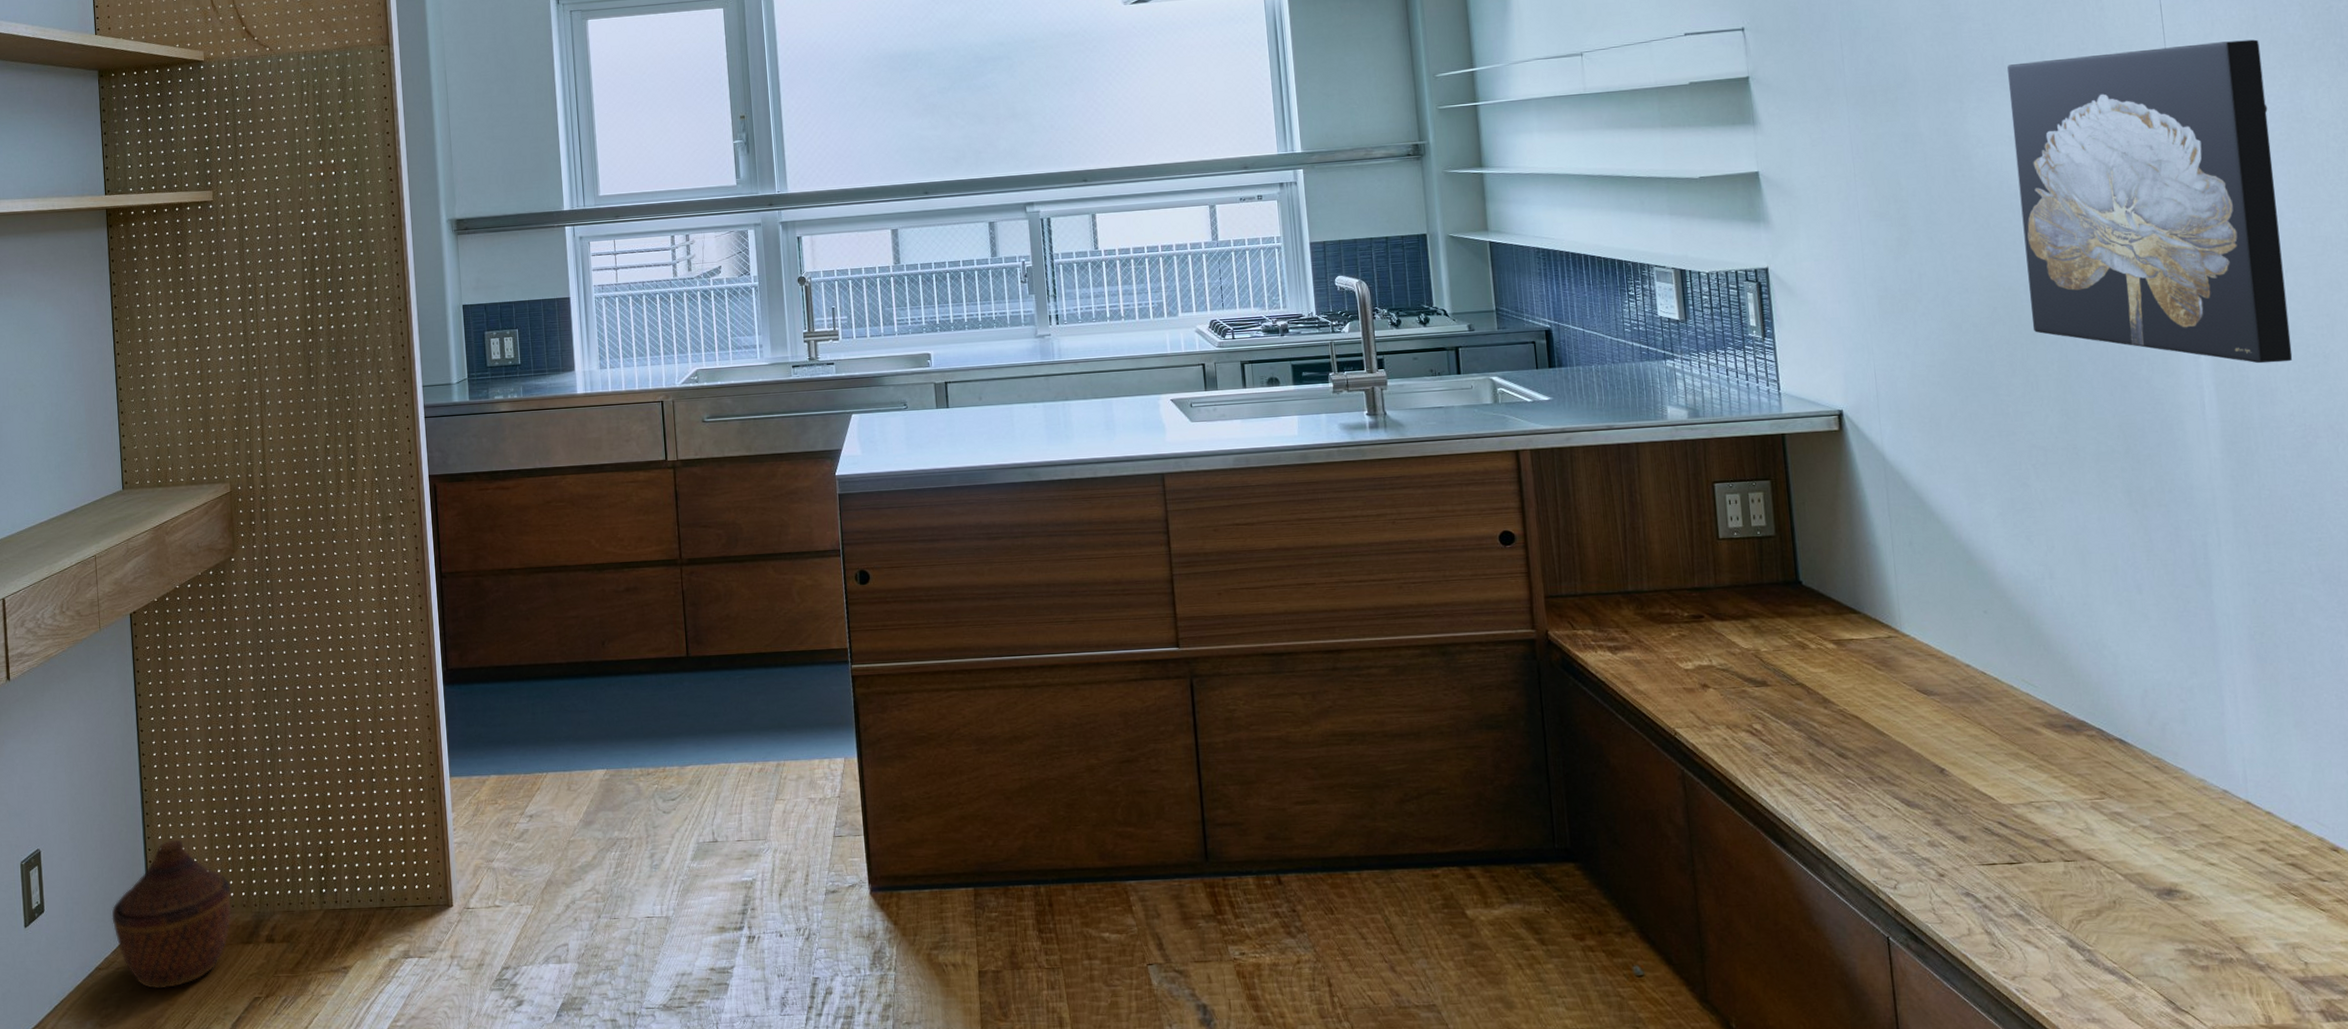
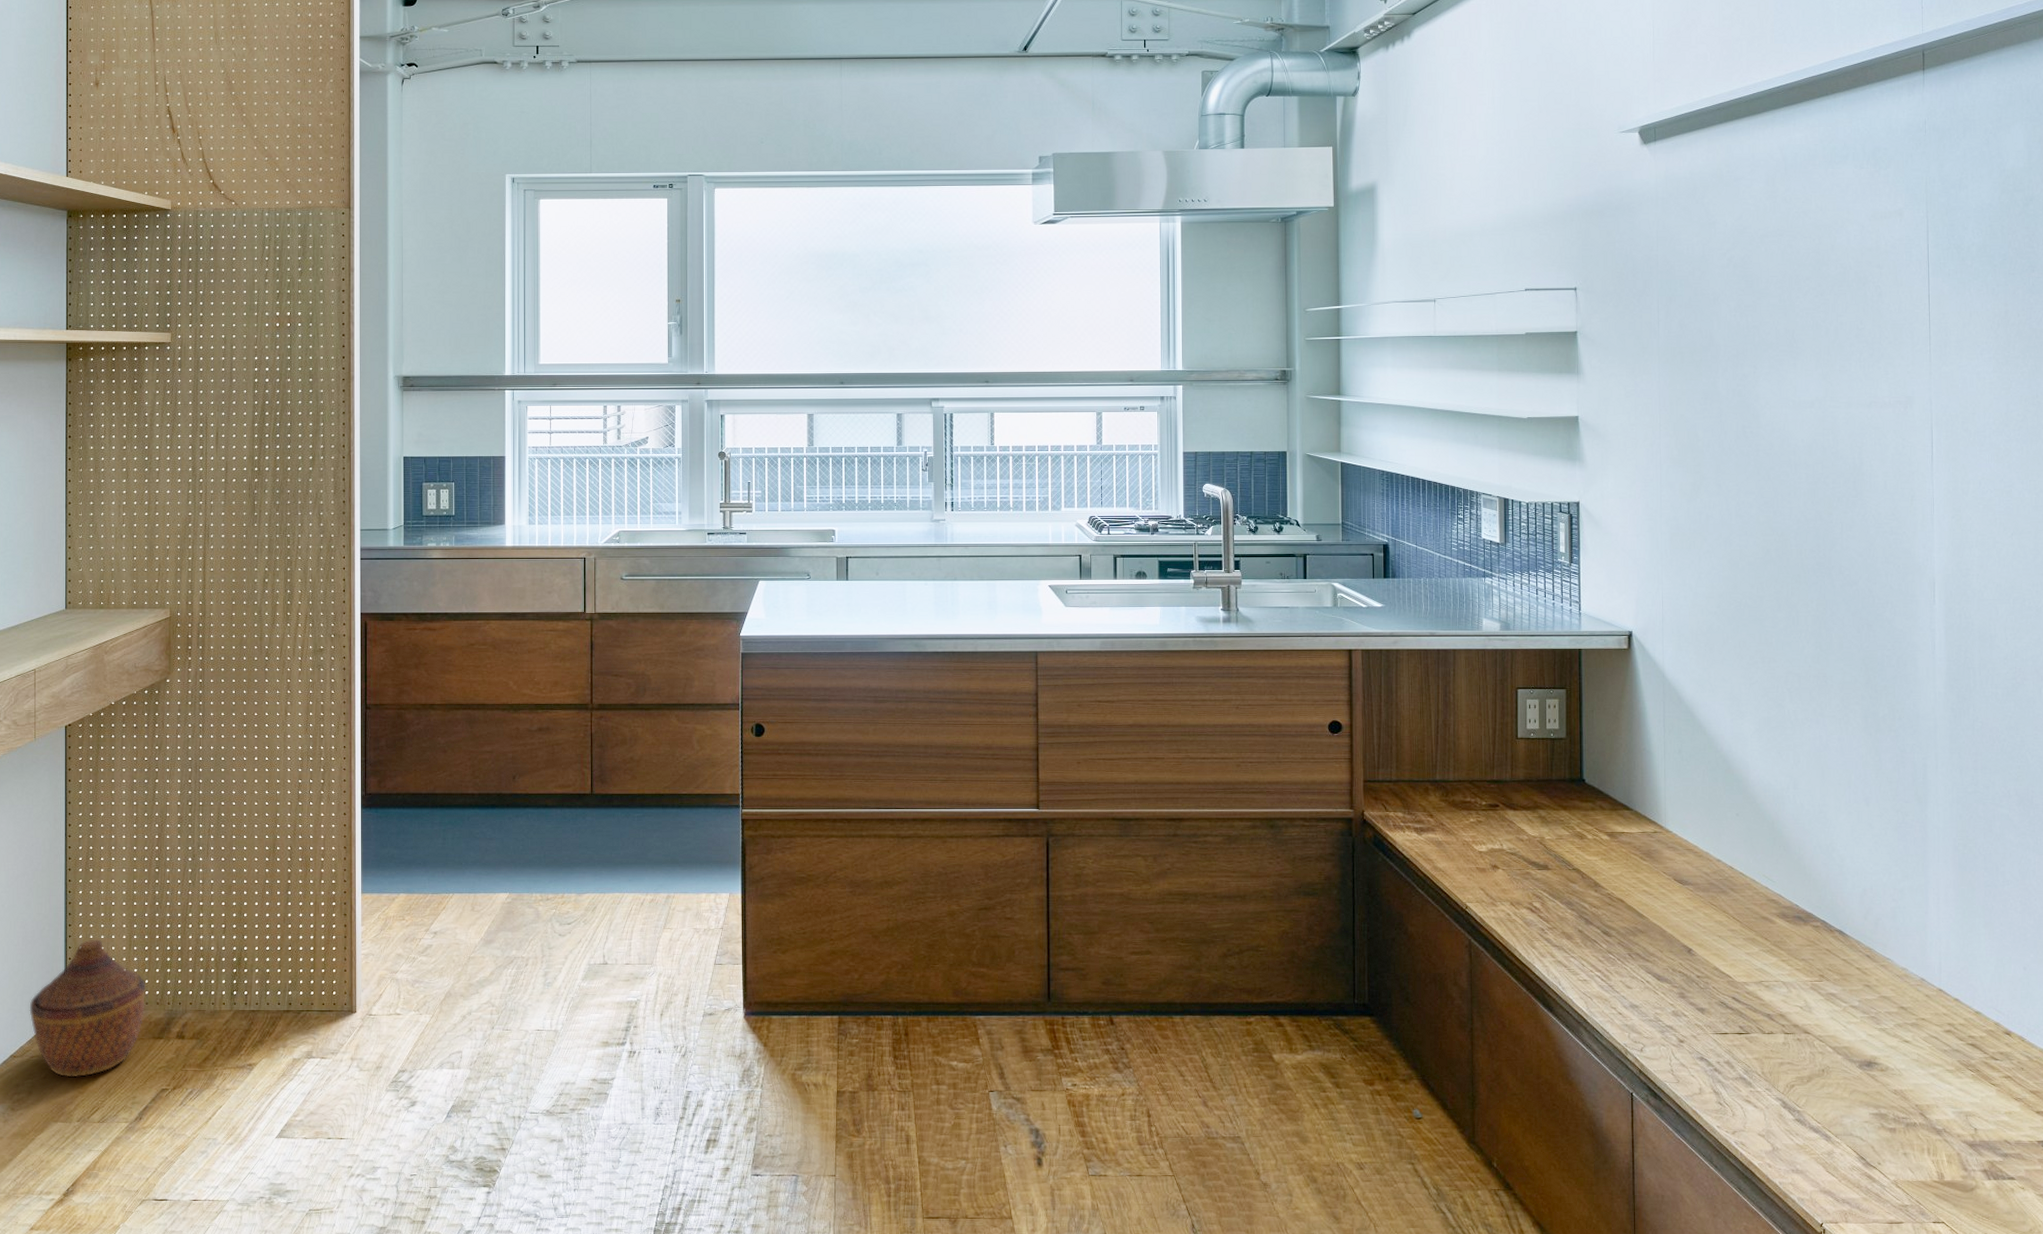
wall art: present [2007,39,2293,364] -> none [1796,331,2011,613]

